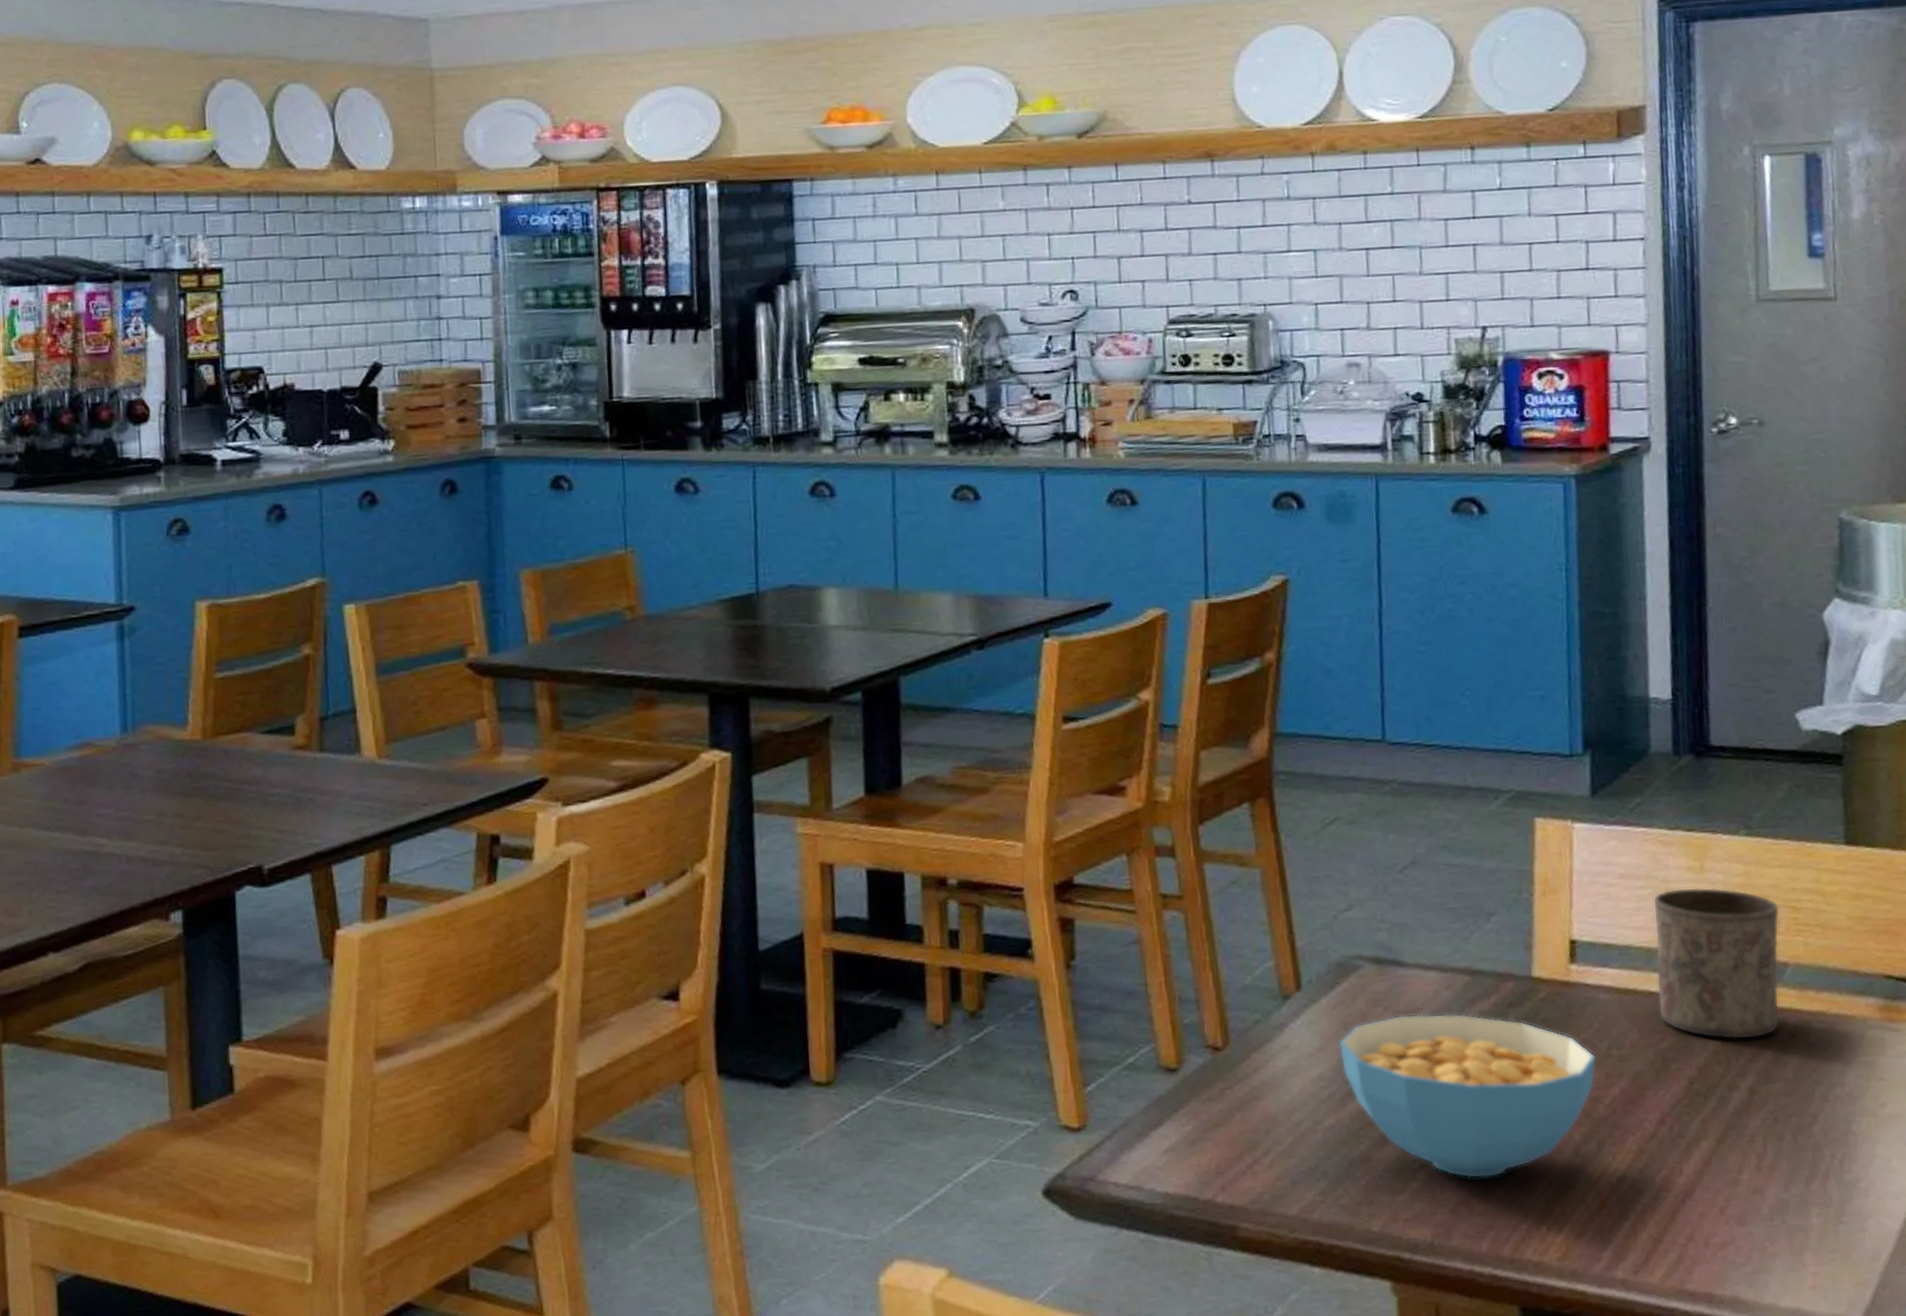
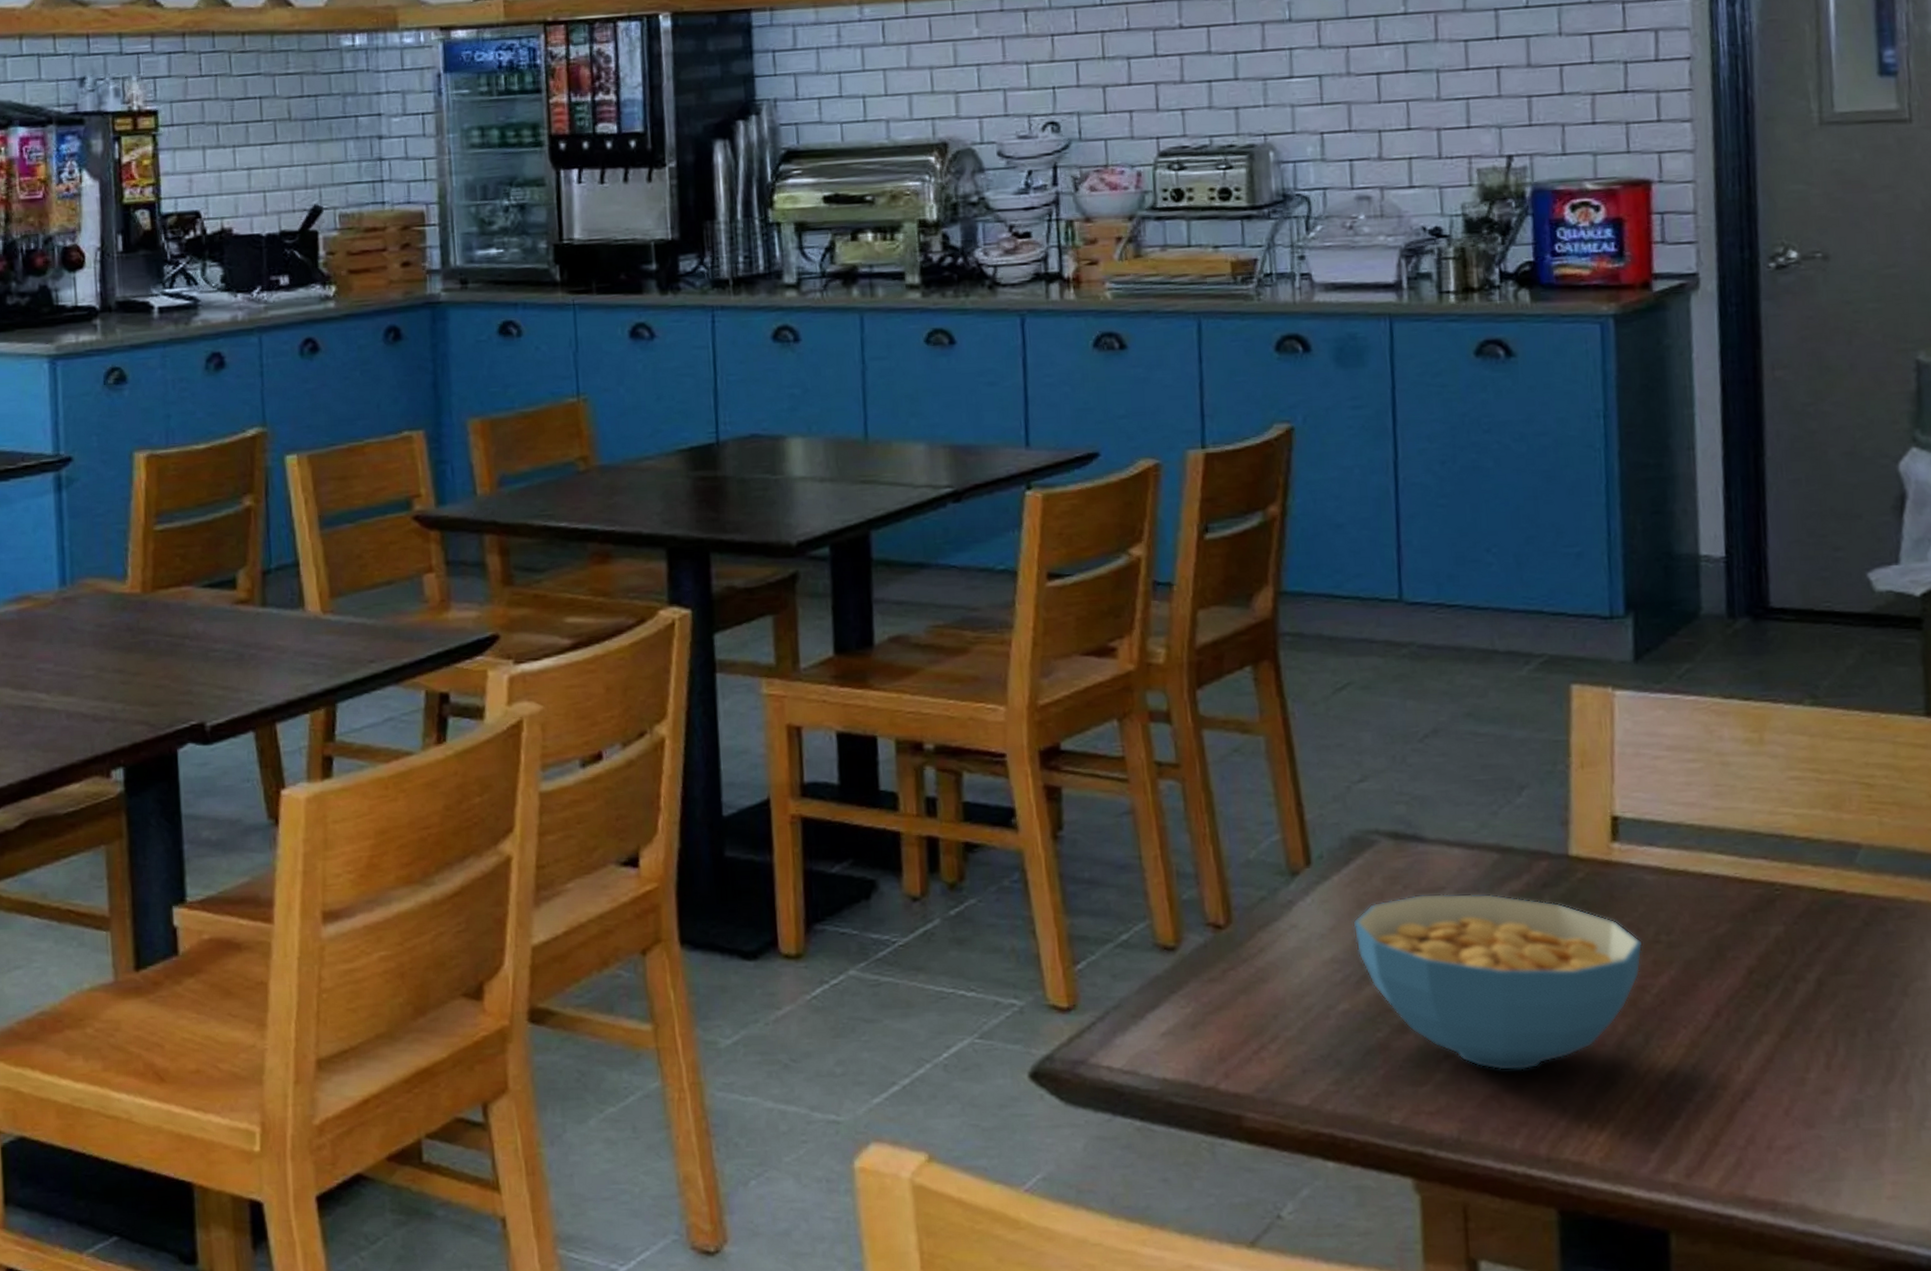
cup: present [1653,887,1780,1040] -> none [1706,761,1851,926]

